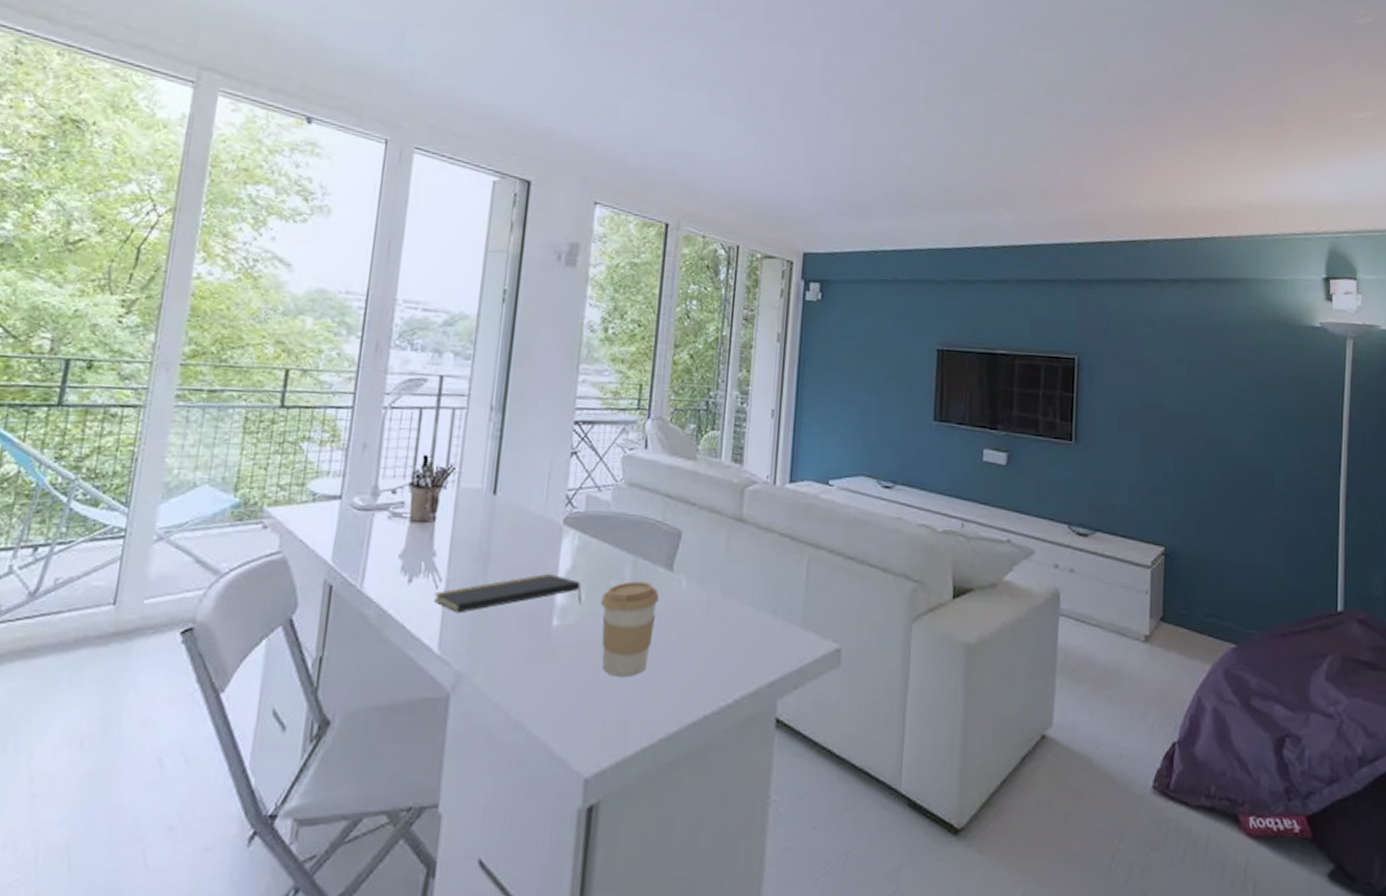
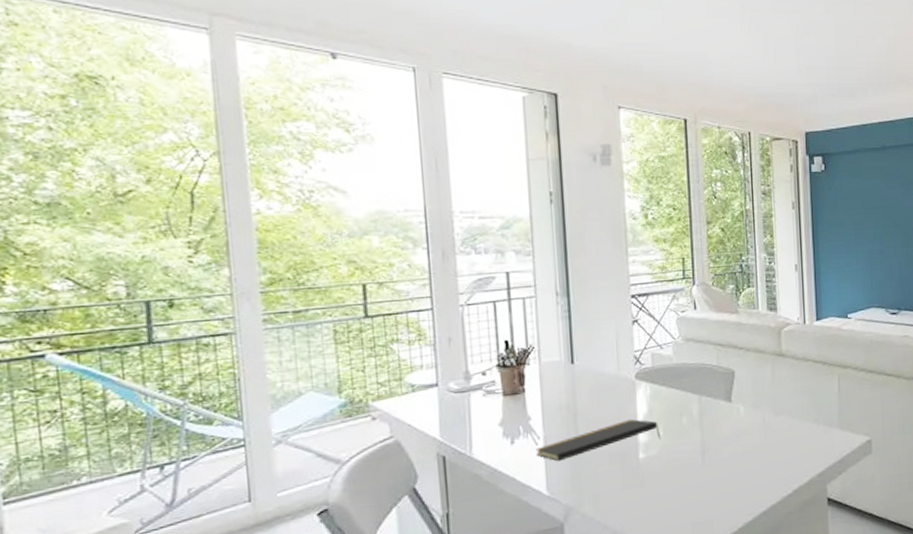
coffee cup: present [601,581,660,677] -> none [676,413,724,488]

